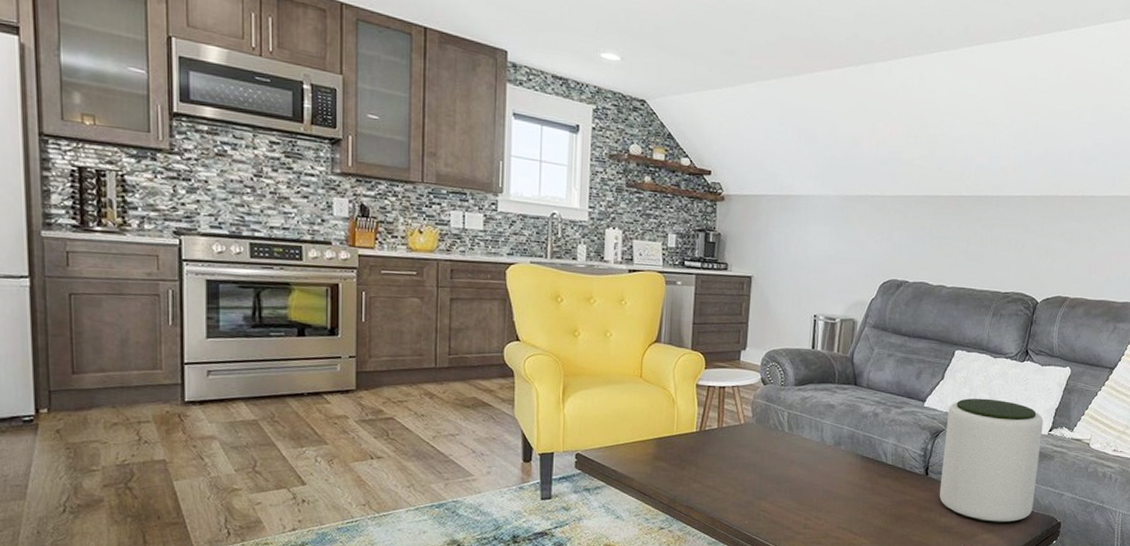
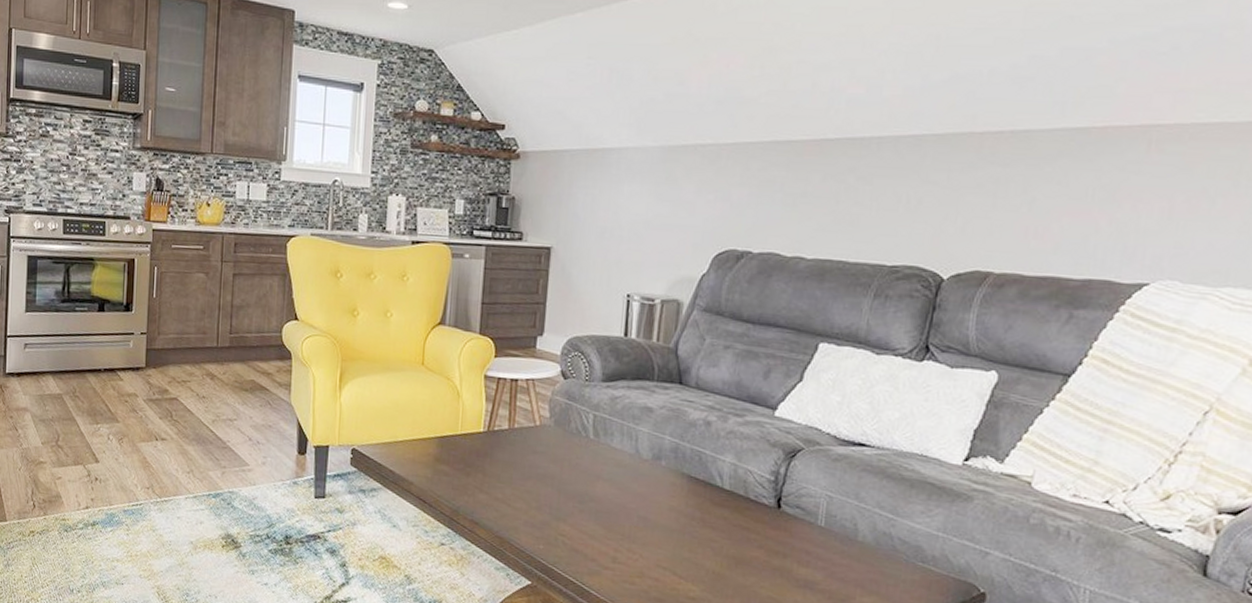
plant pot: present [939,398,1044,523] -> none [796,408,955,586]

